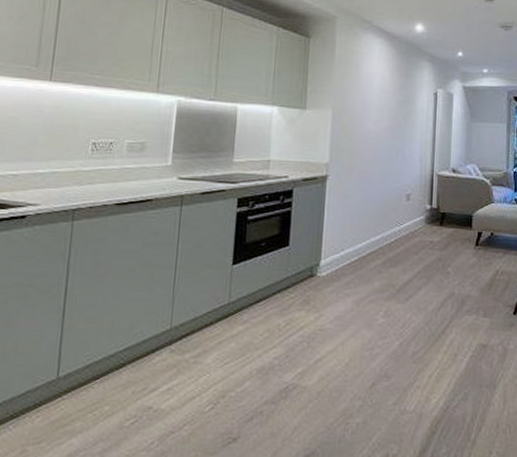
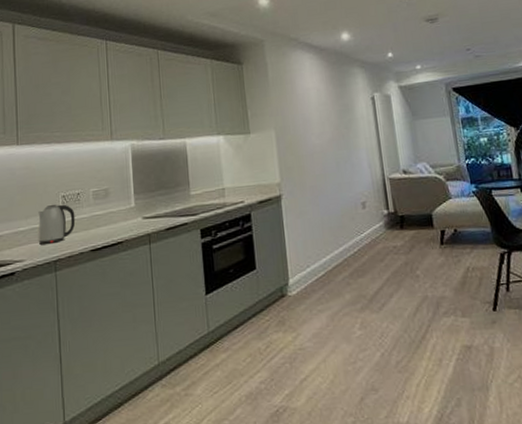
kettle: none [59,149,104,192] -> present [38,204,76,245]

